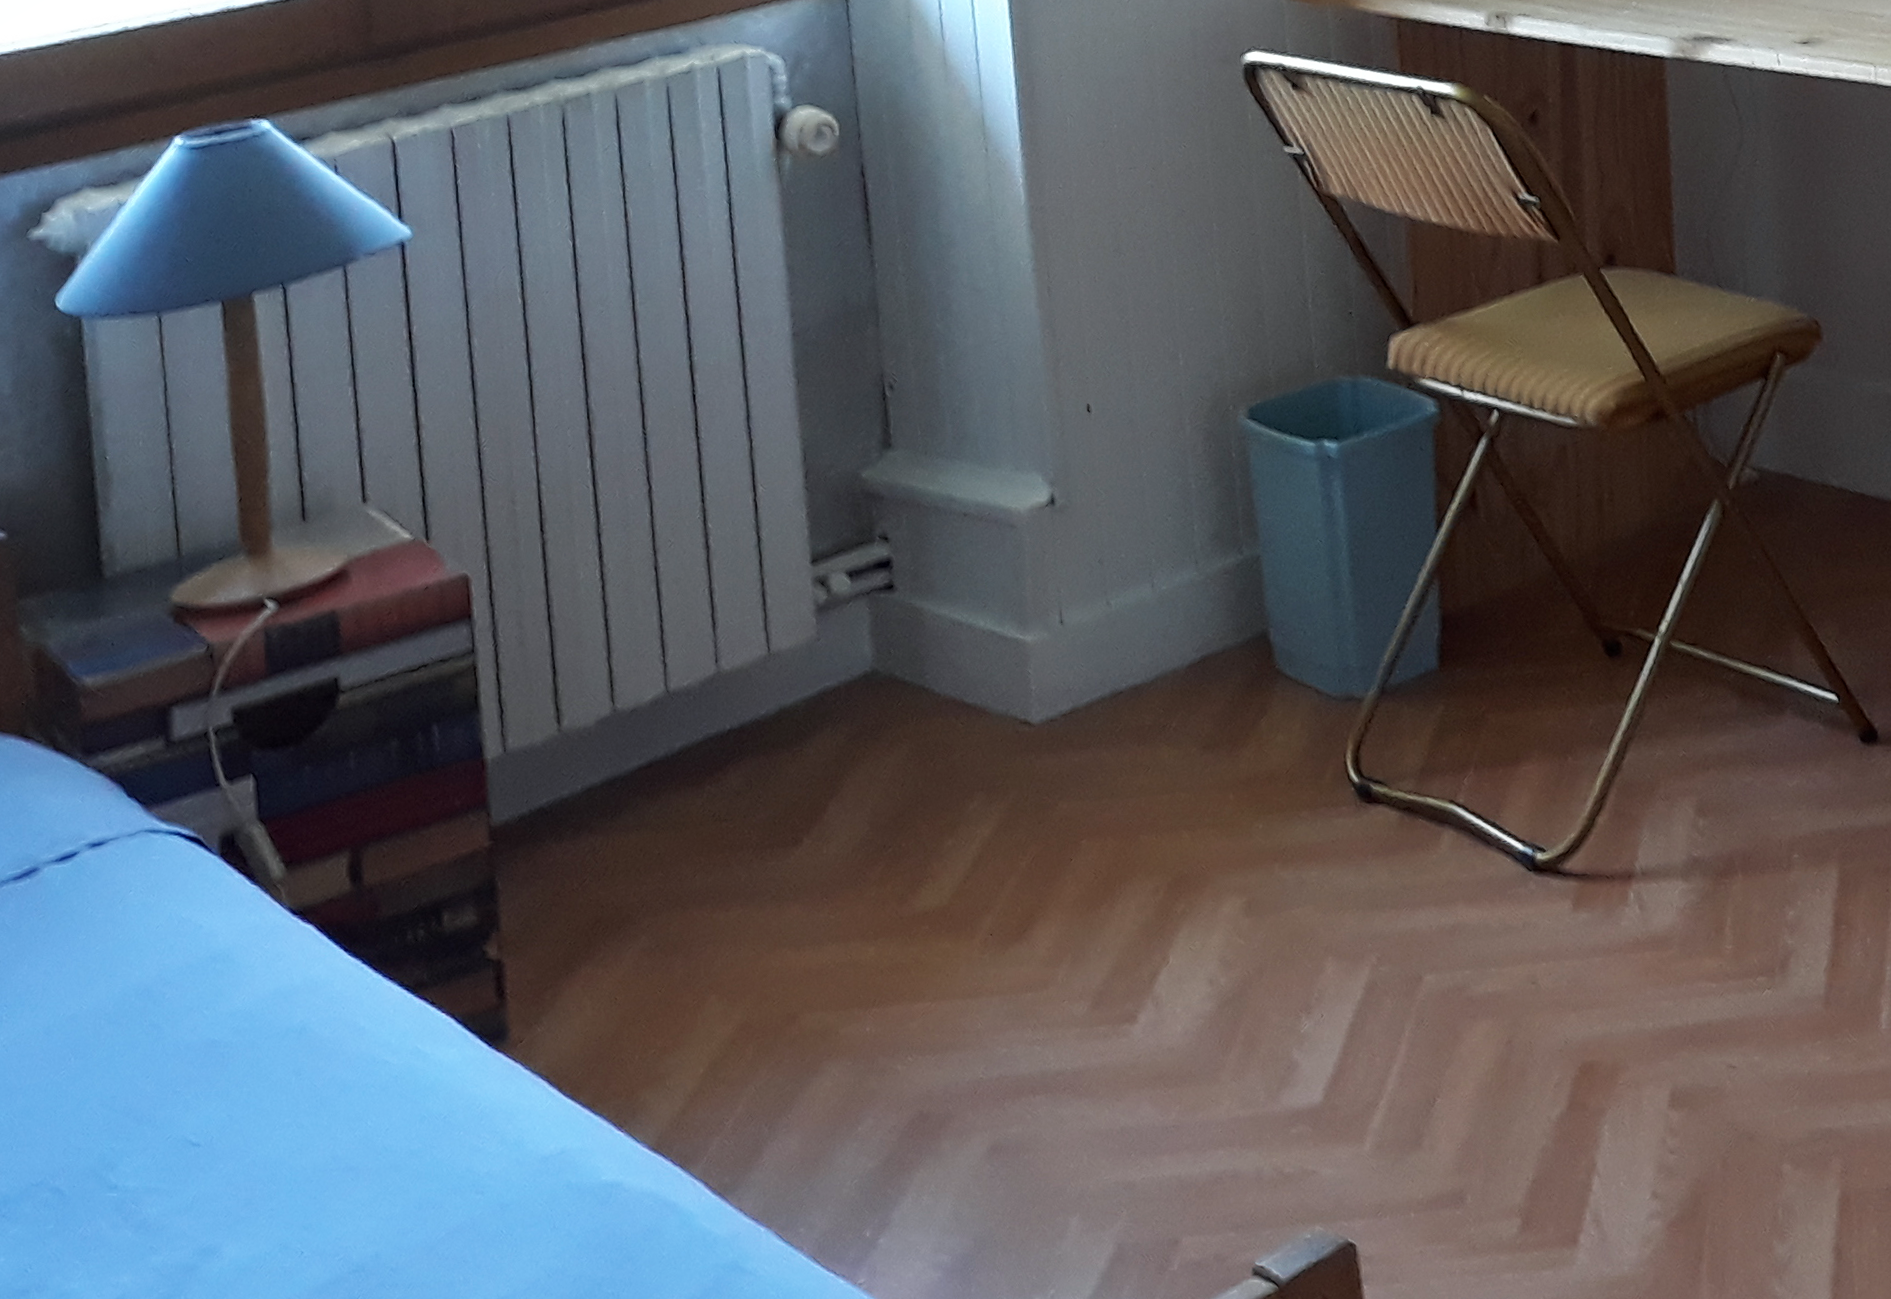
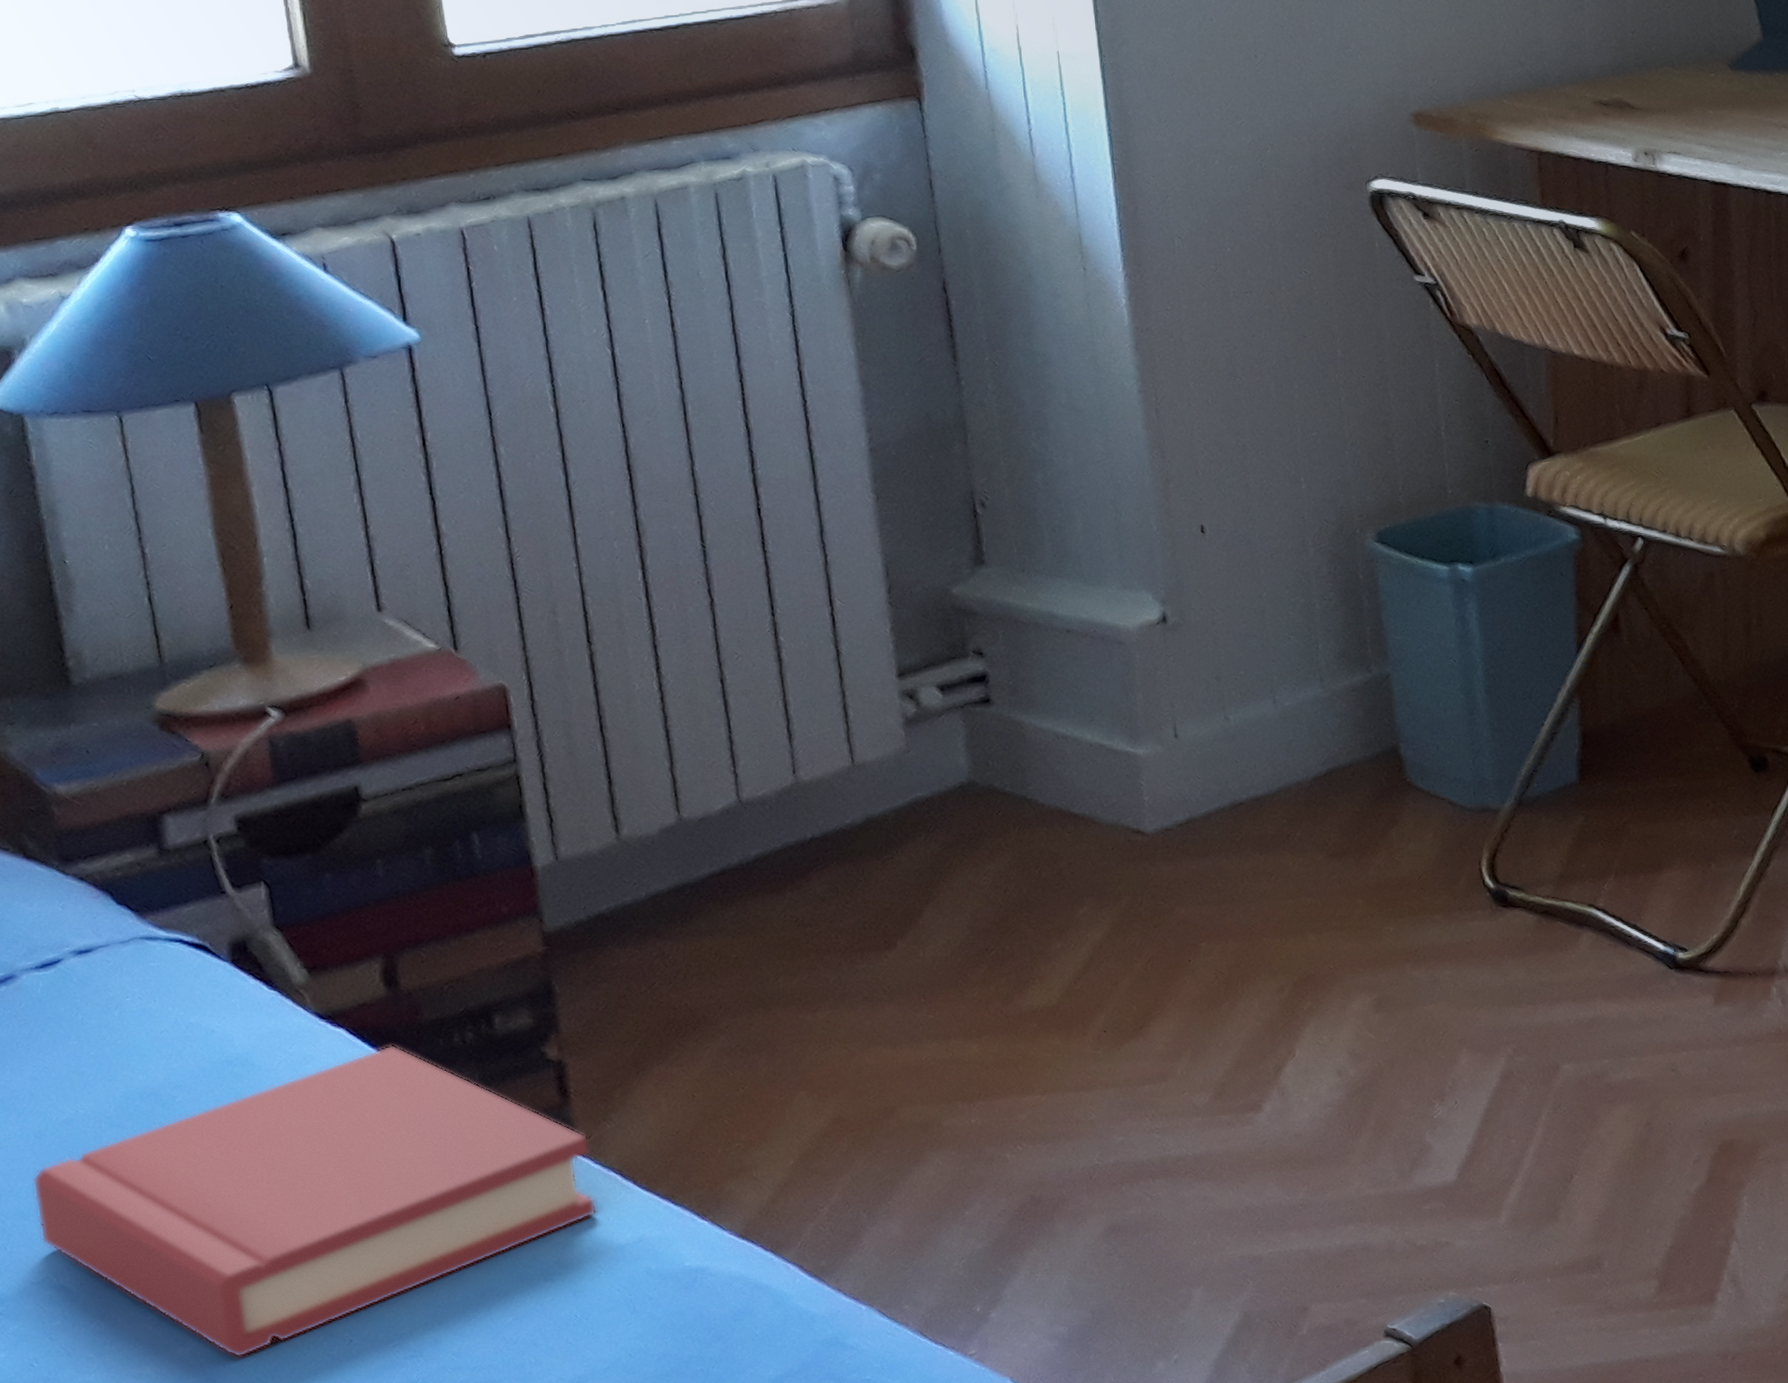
hardback book: none [39,942,526,1268] -> present [32,1045,598,1358]

